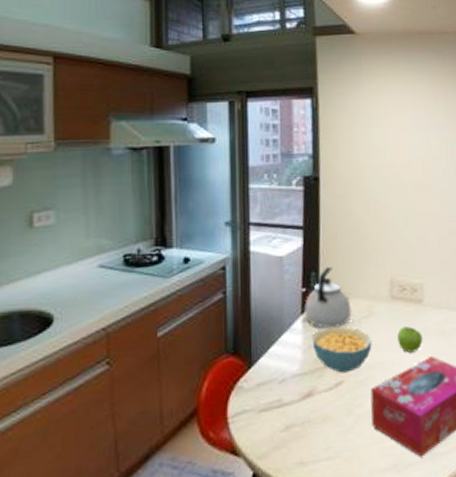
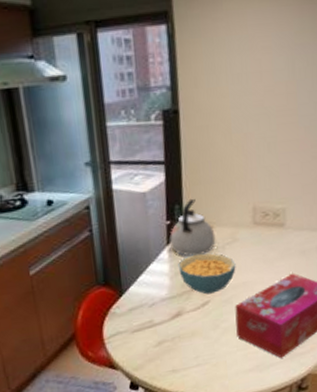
fruit: present [397,326,423,353] -> none [260,248,284,272]

